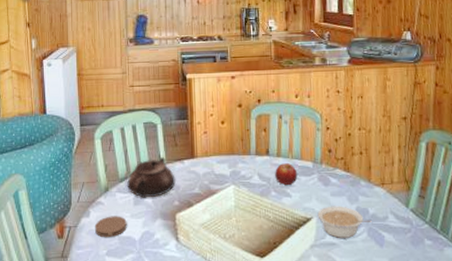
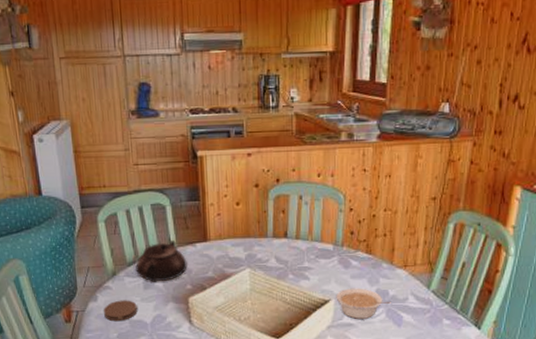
fruit: present [275,163,298,185] -> none [293,246,317,268]

